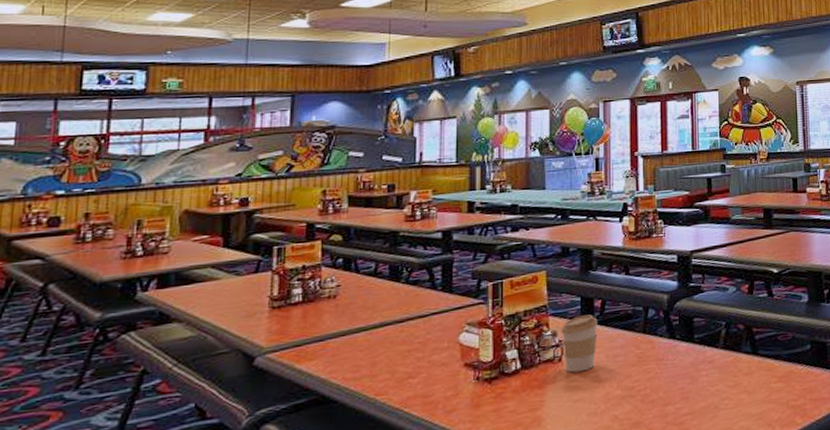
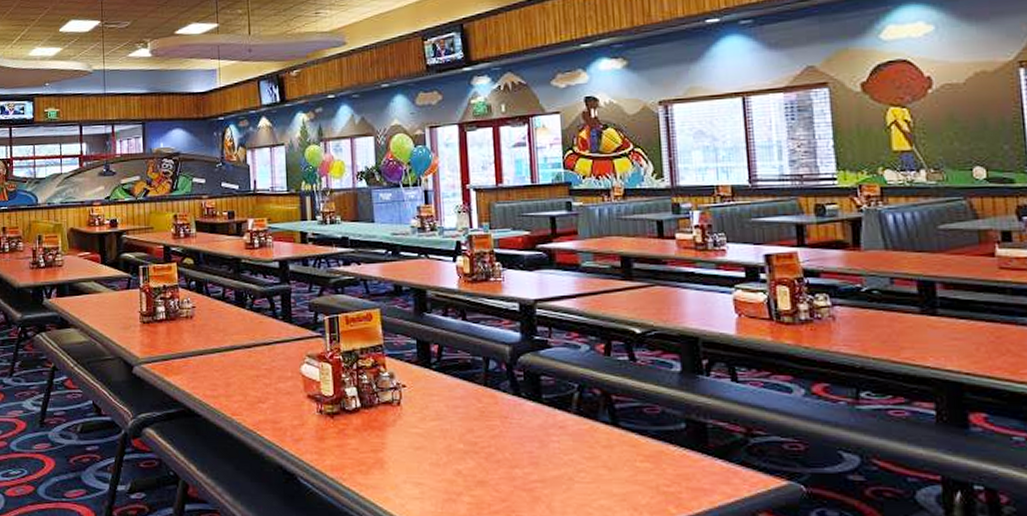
coffee cup: present [561,314,598,373] -> none [398,360,436,419]

